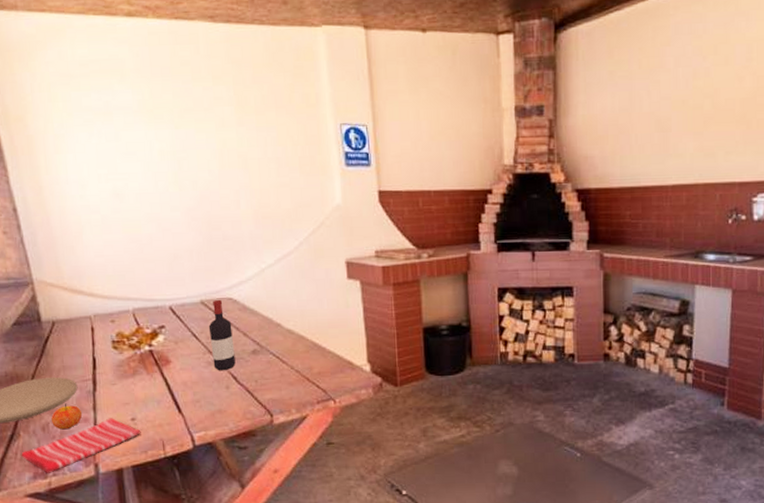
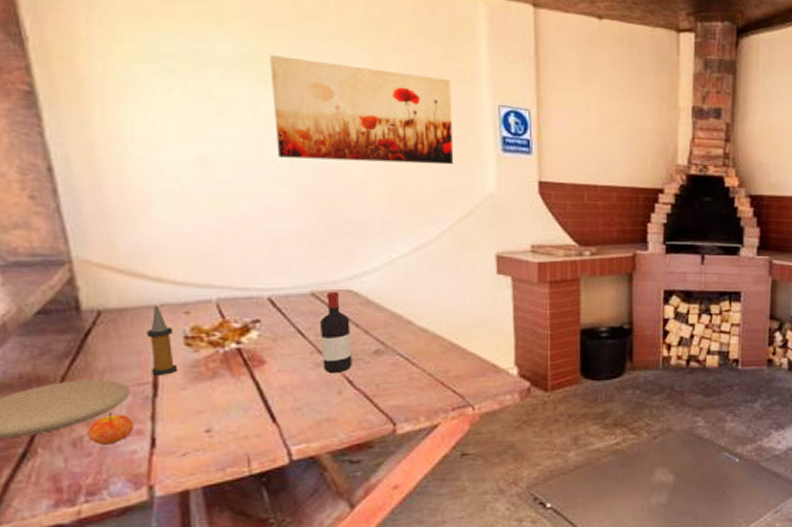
dish towel: present [21,418,141,474] -> none [37,429,218,501]
candle: none [86,315,109,374] -> present [147,305,178,377]
wall art: none [159,99,306,186] -> present [270,55,454,165]

